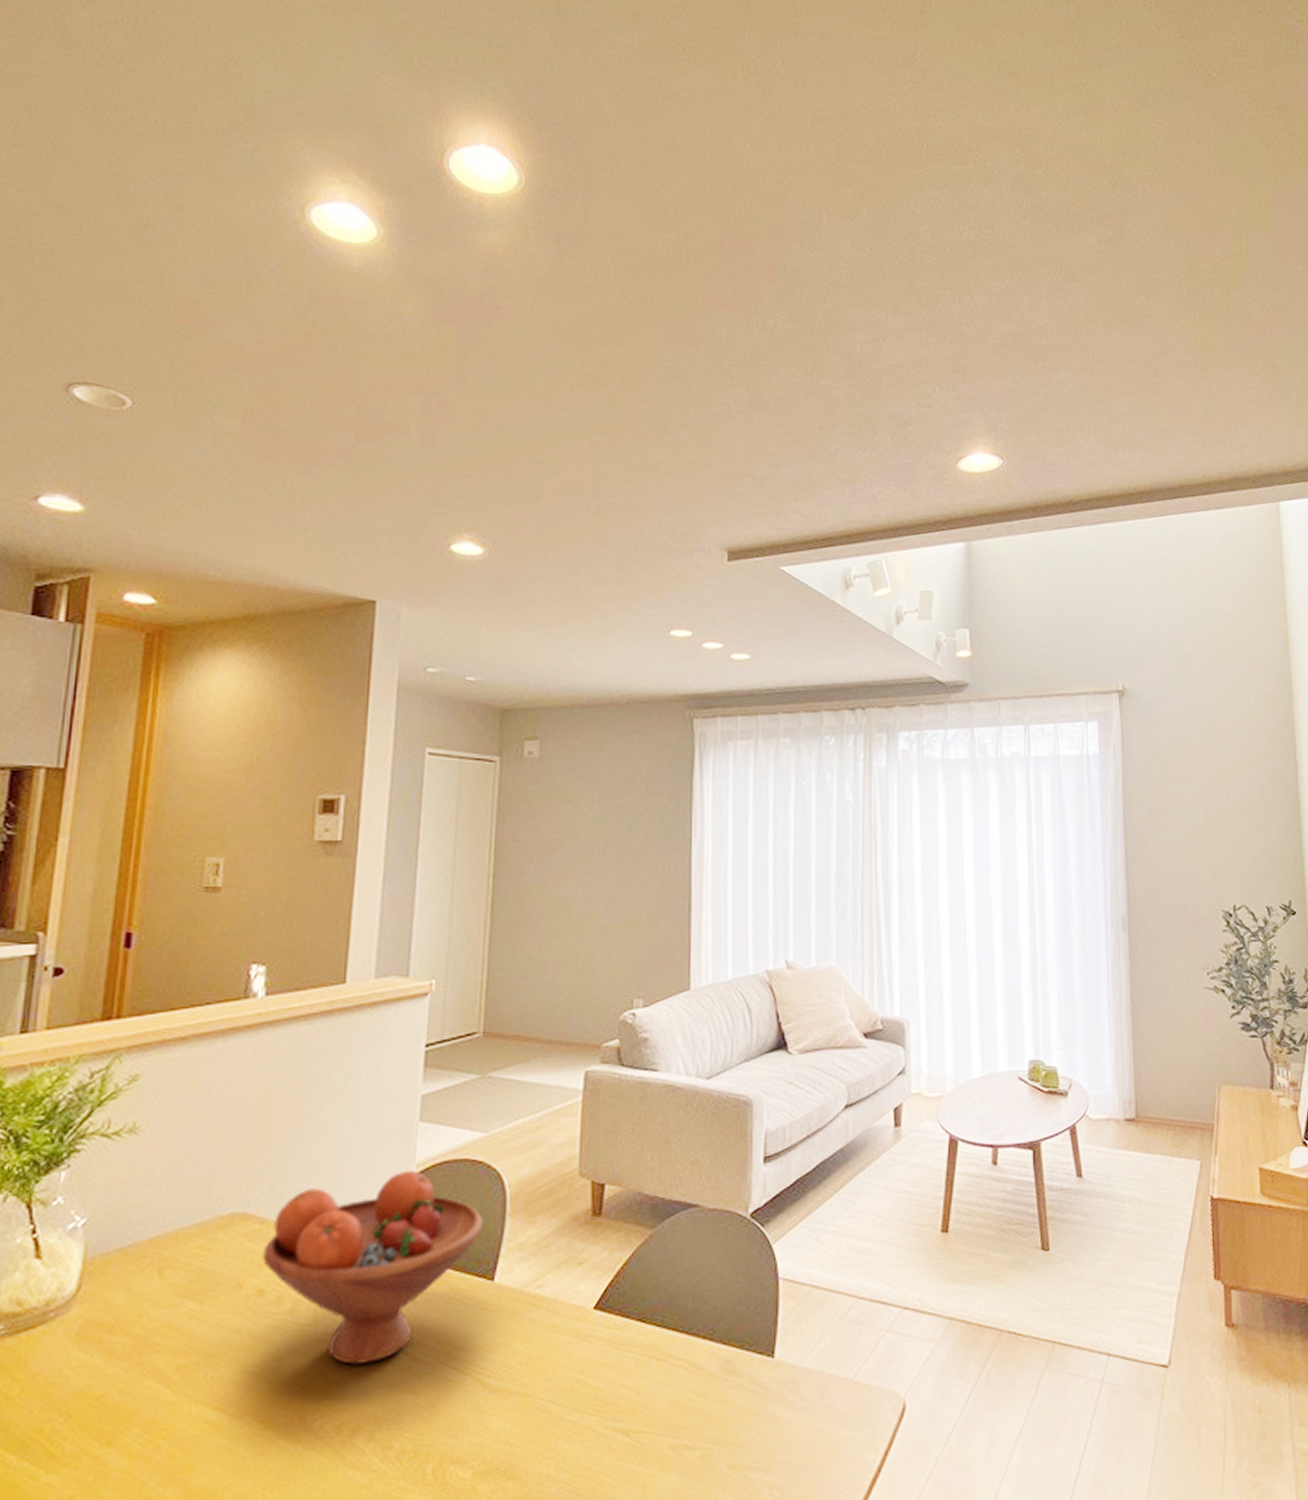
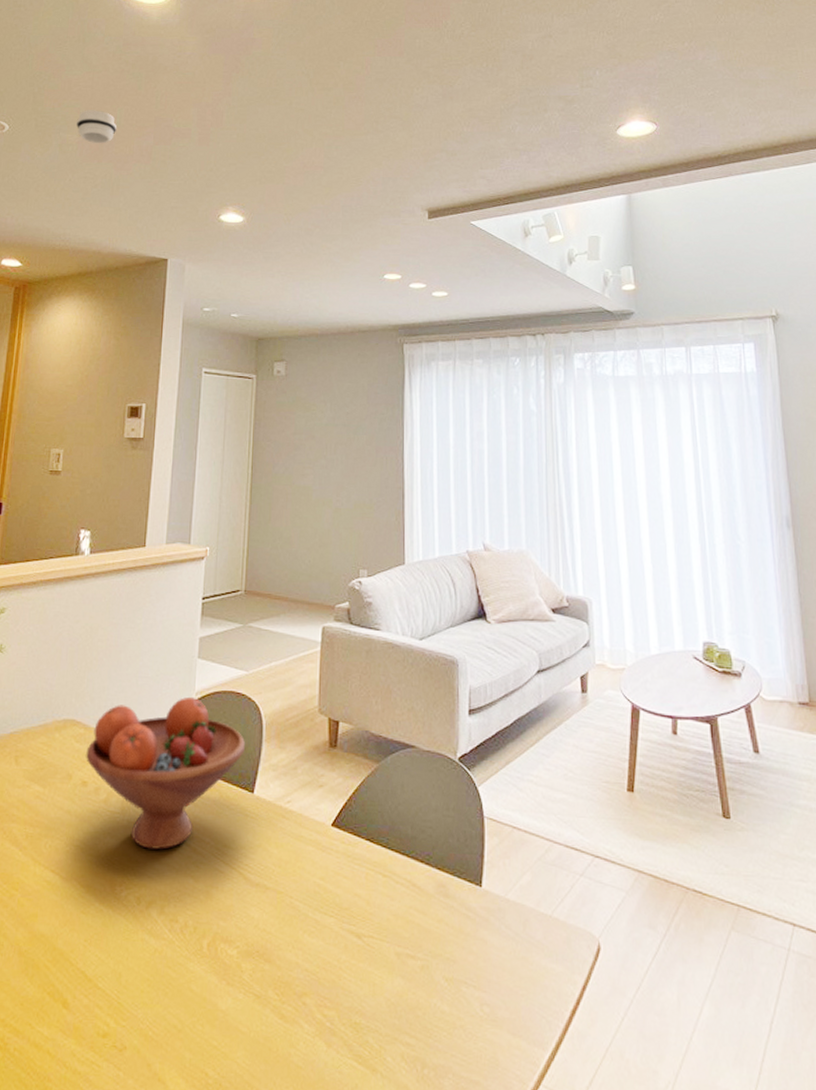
smoke detector: none [237,386,301,437] -> present [76,110,118,144]

